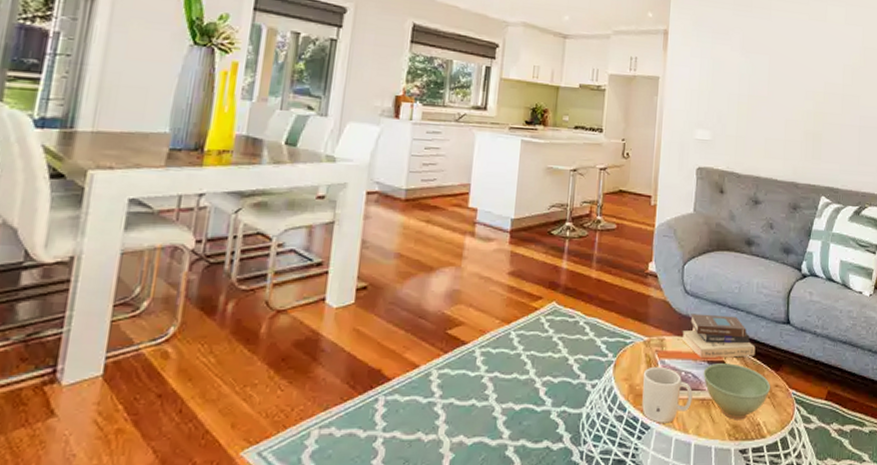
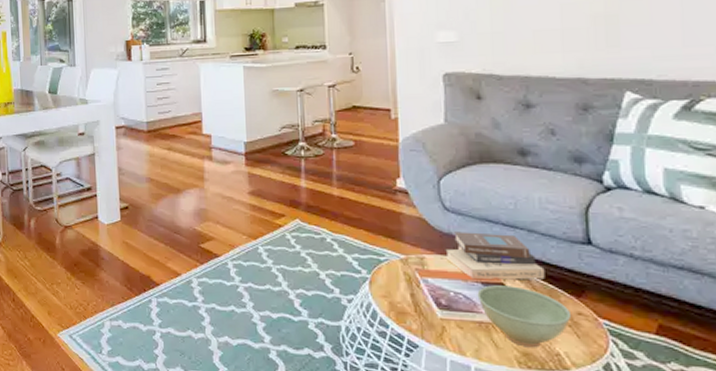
mug: present [641,366,693,423] -> none [403,285,467,344]

